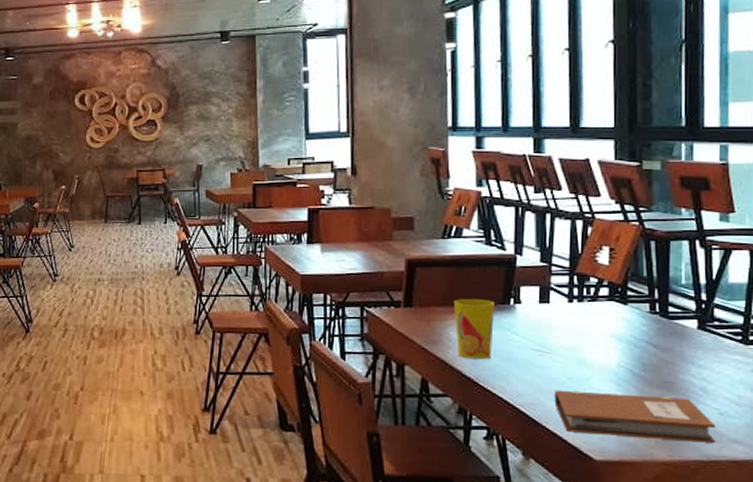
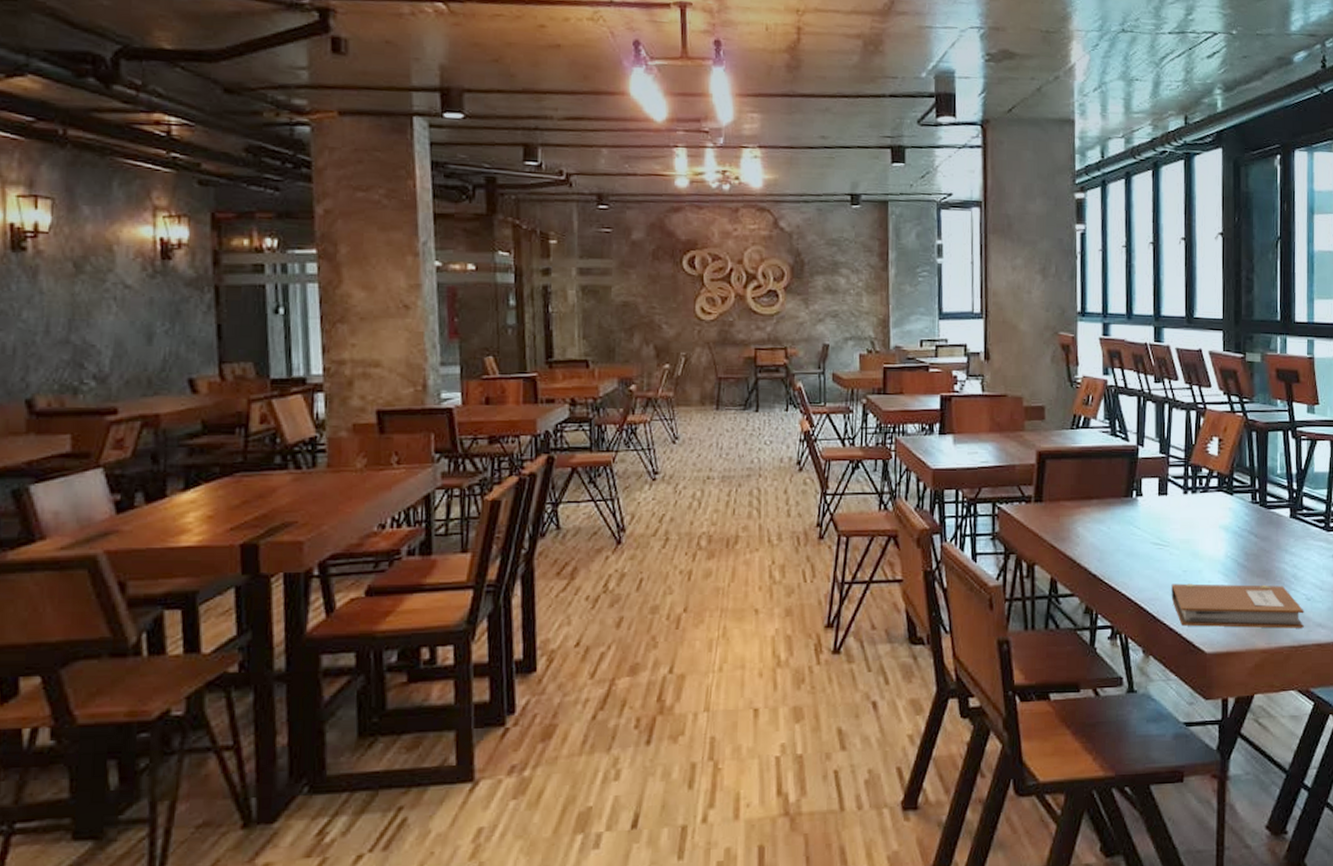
cup: present [453,298,494,360] -> none [1081,491,1119,556]

